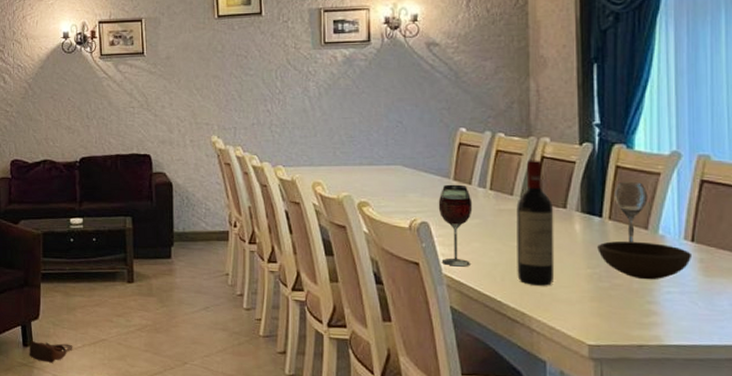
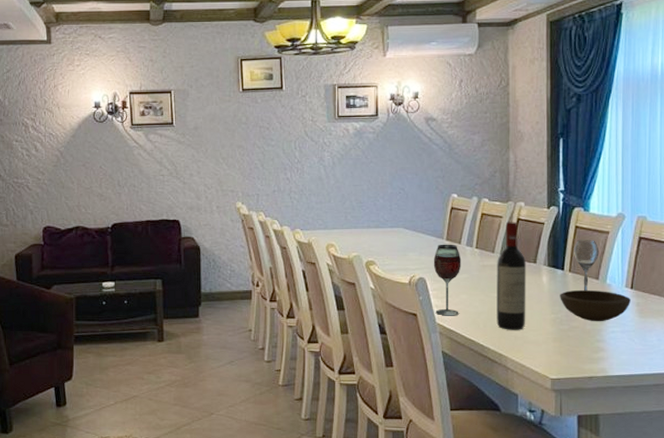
handbag: present [29,341,73,363] -> none [62,401,106,421]

